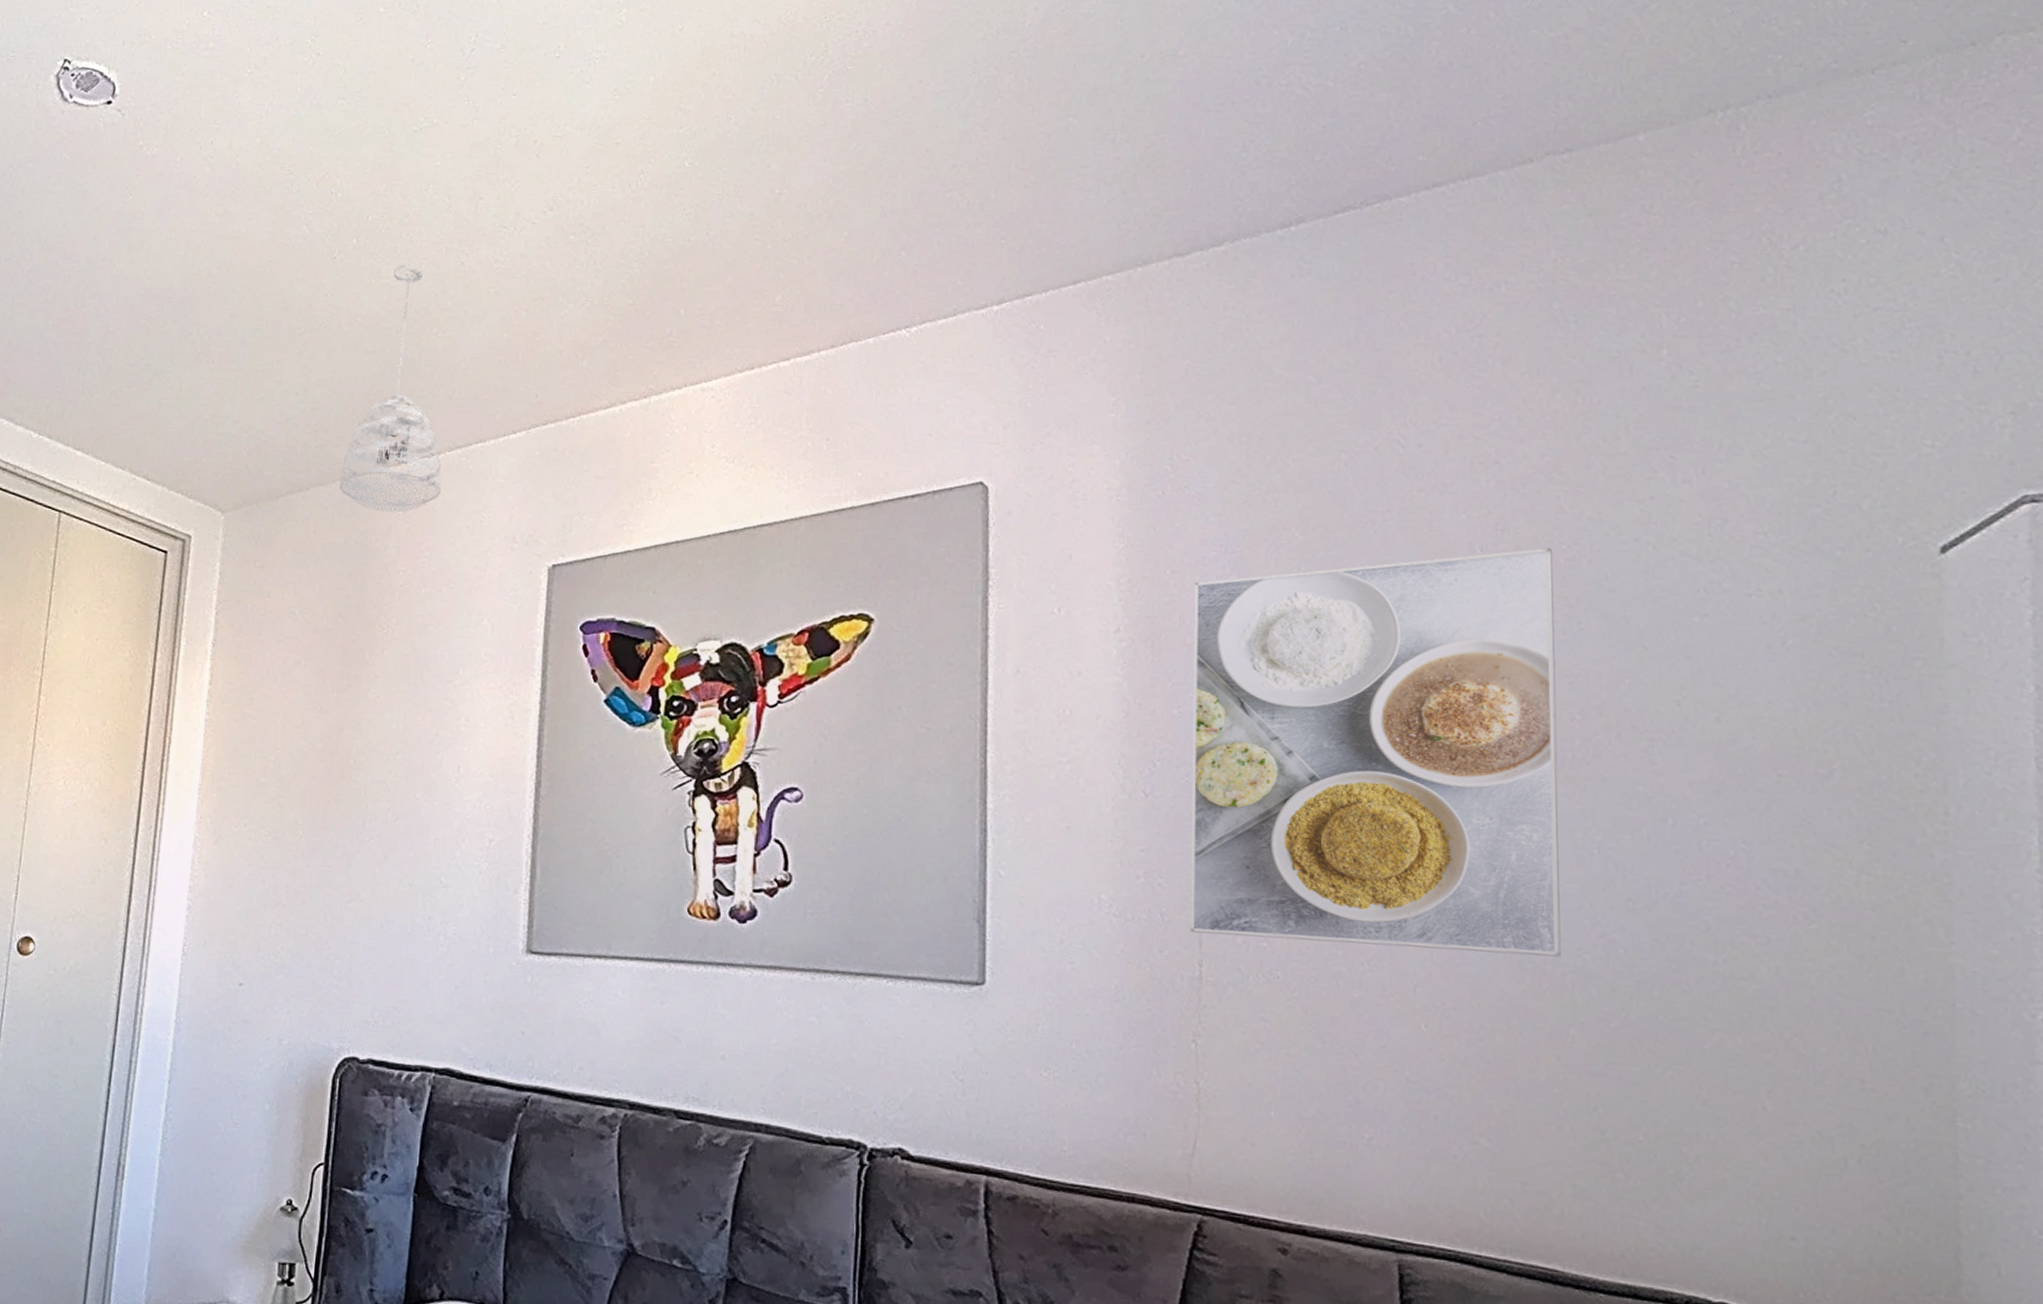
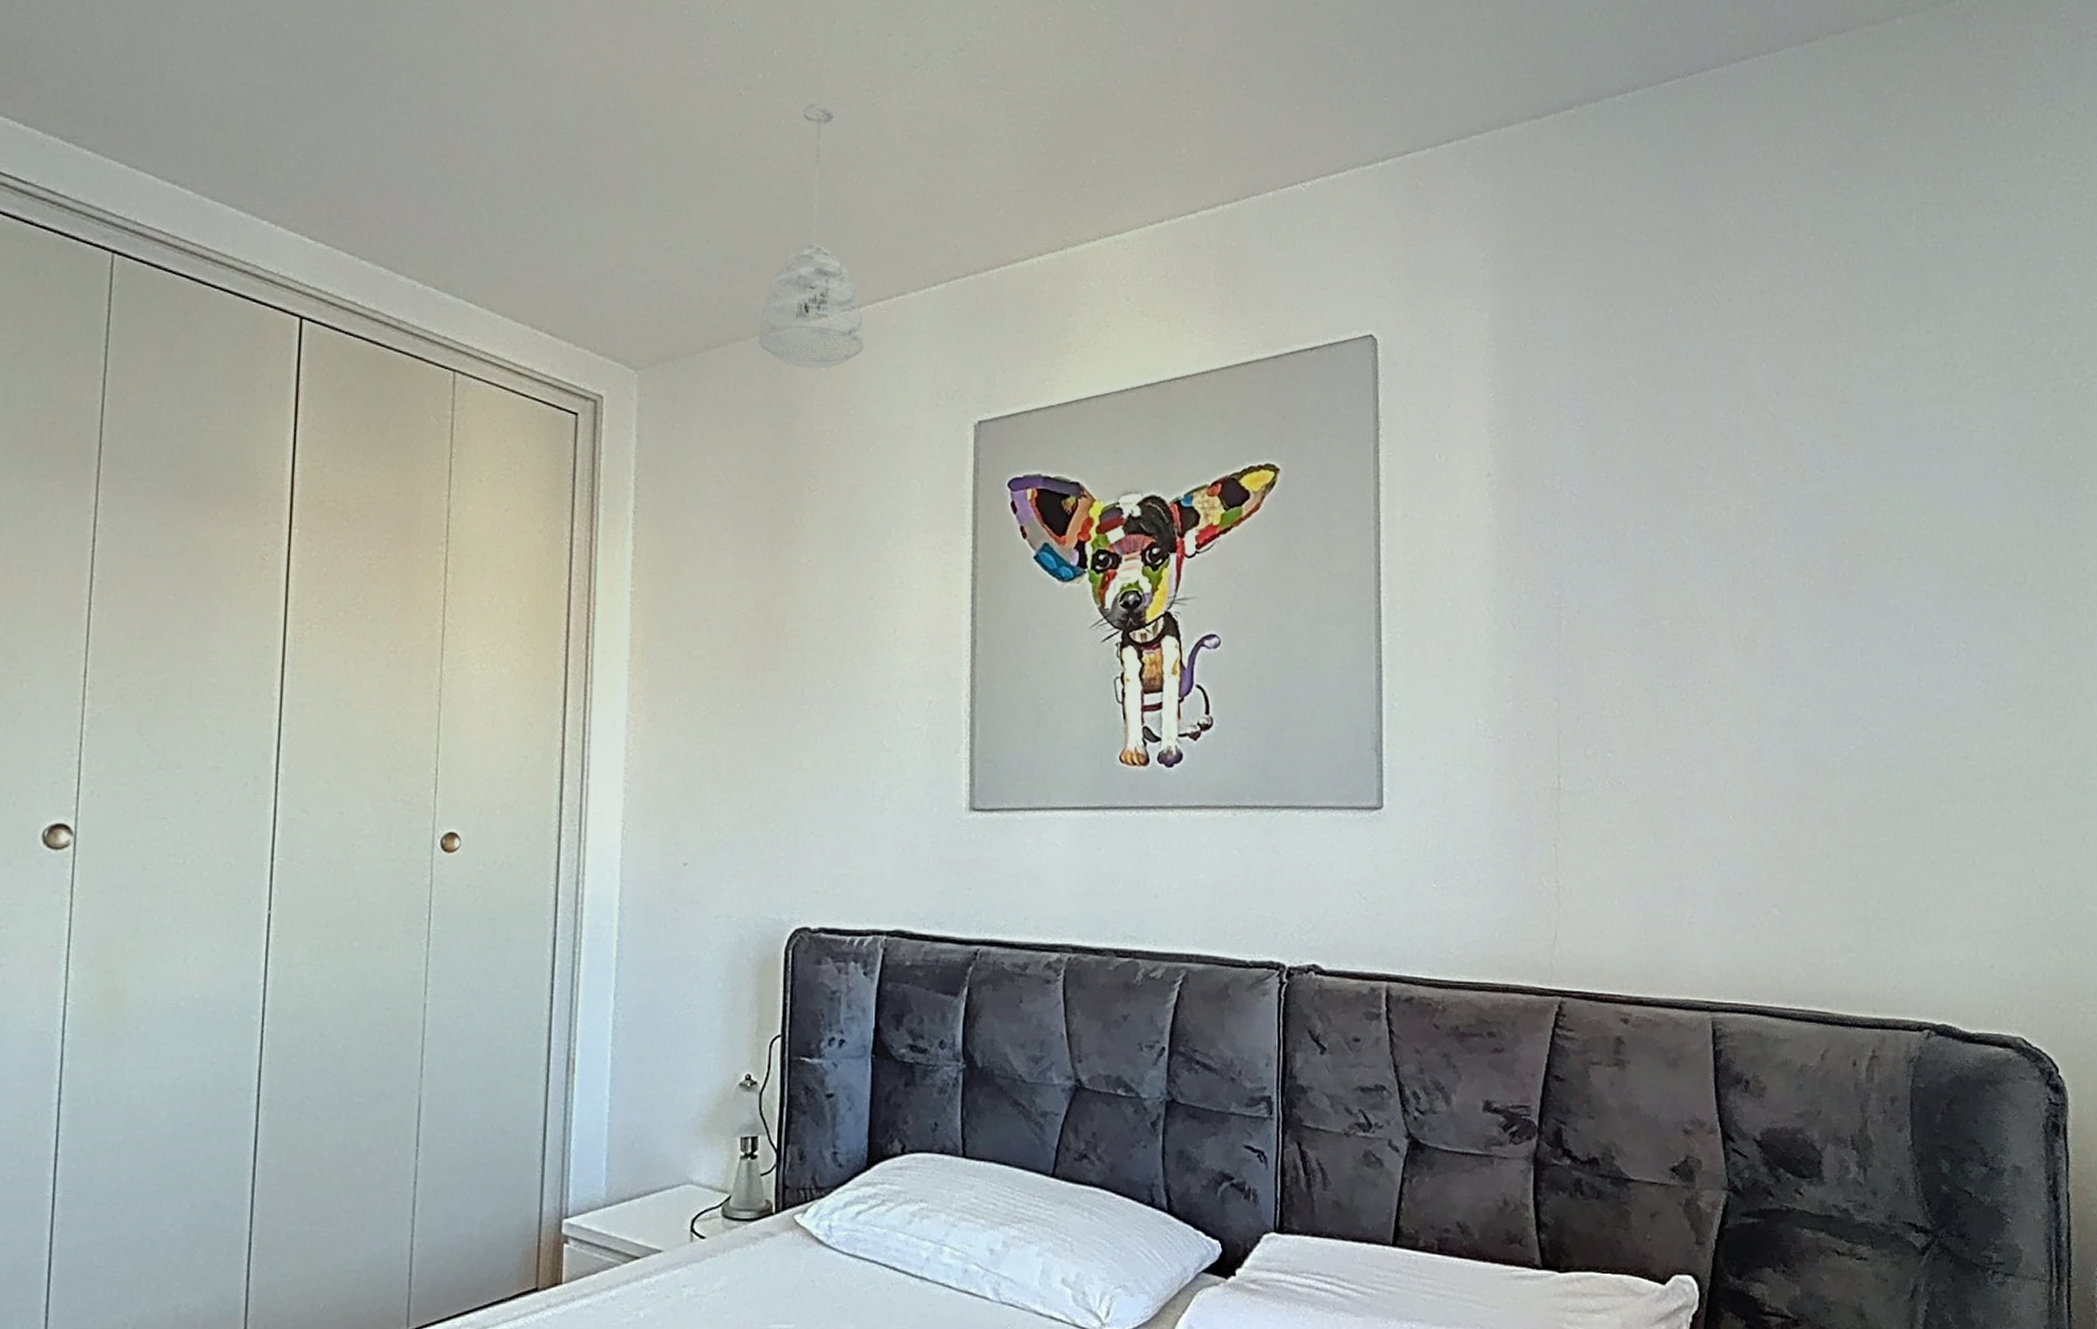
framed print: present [1190,548,1561,957] -> none [1550,392,1833,749]

